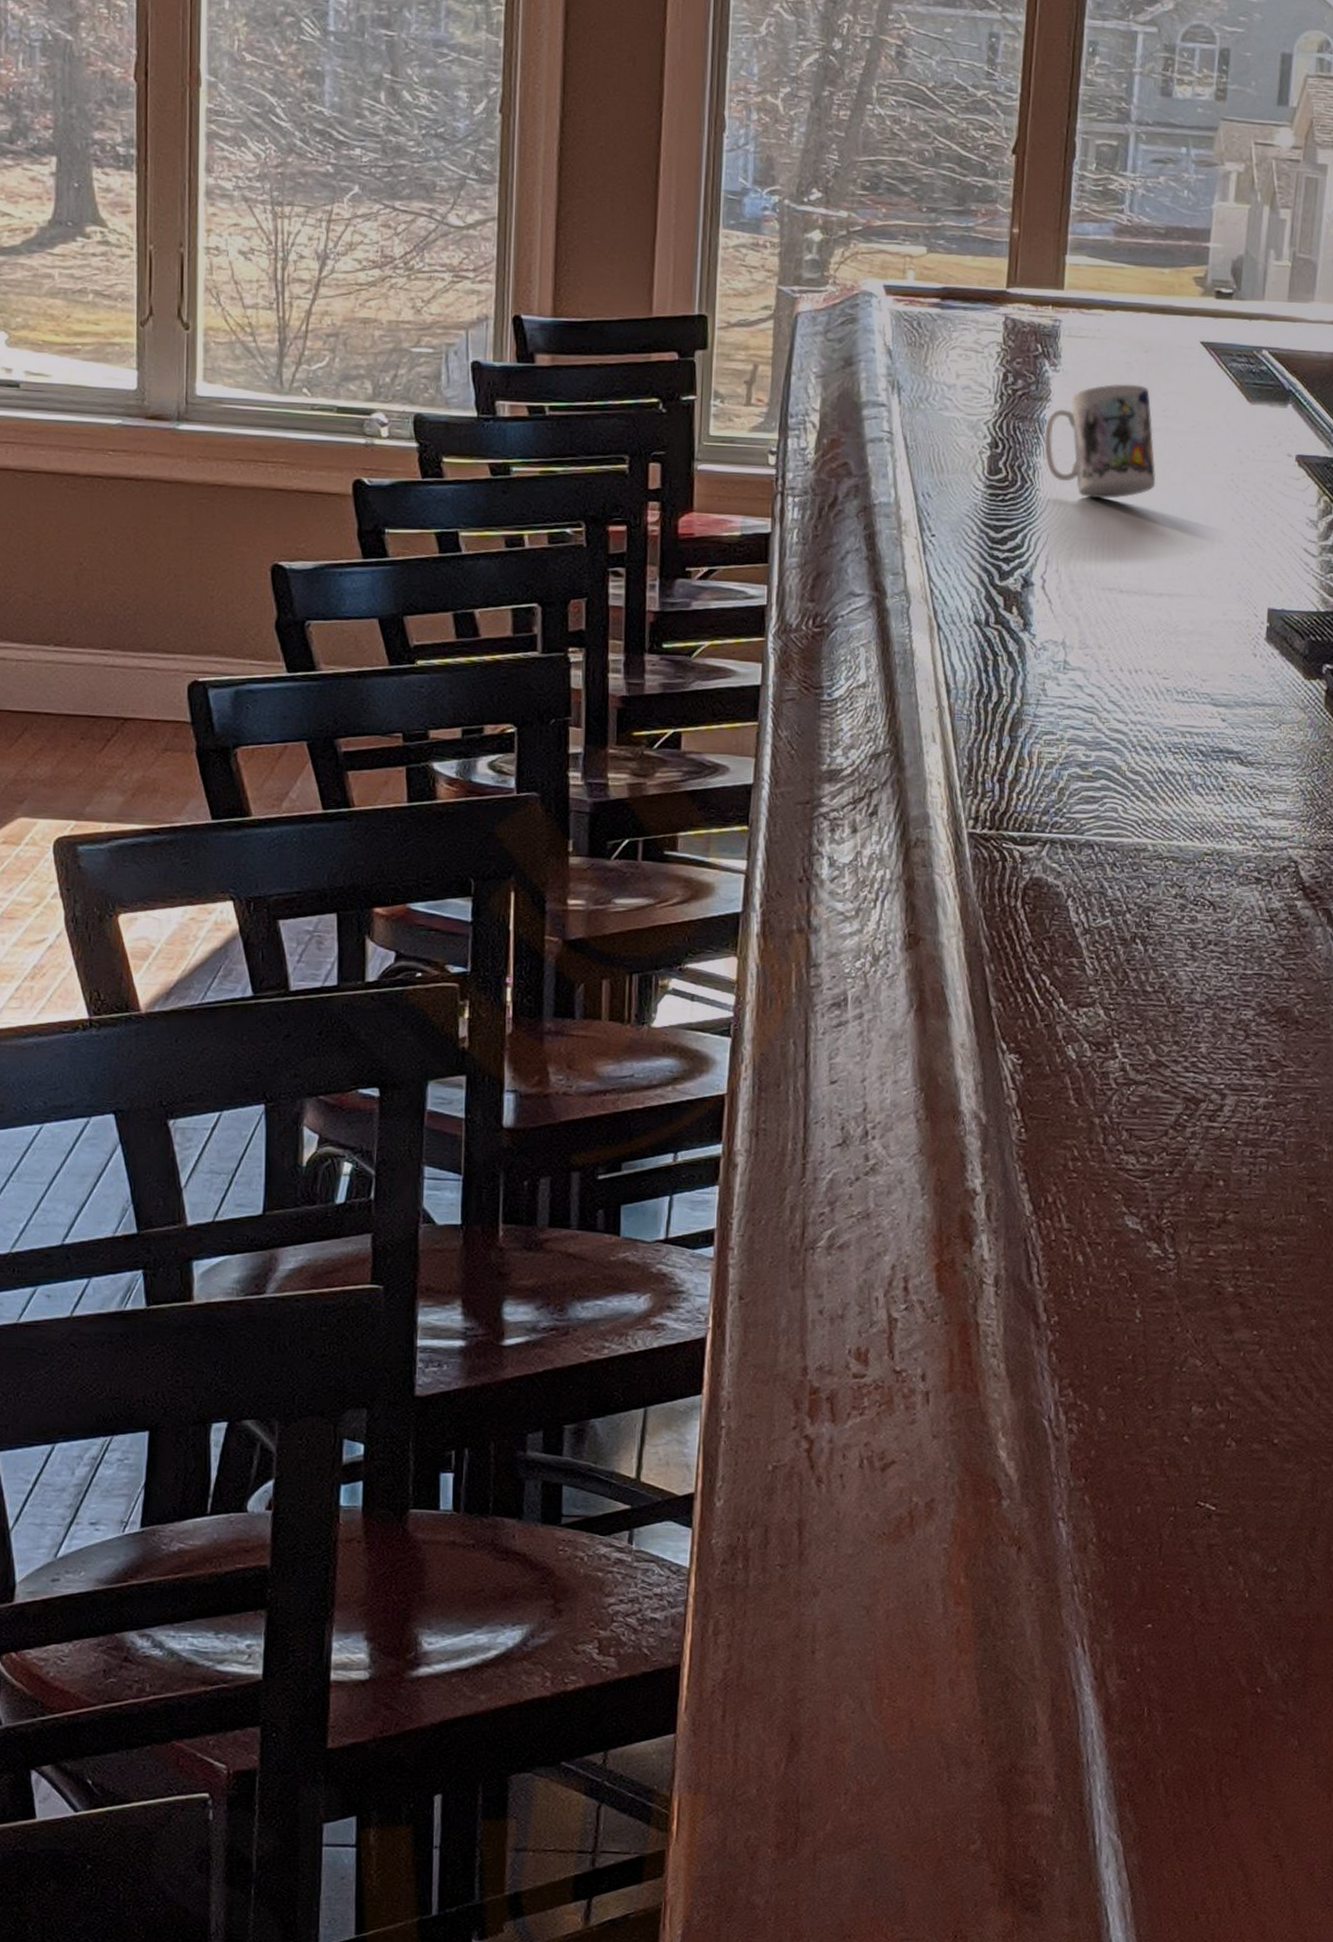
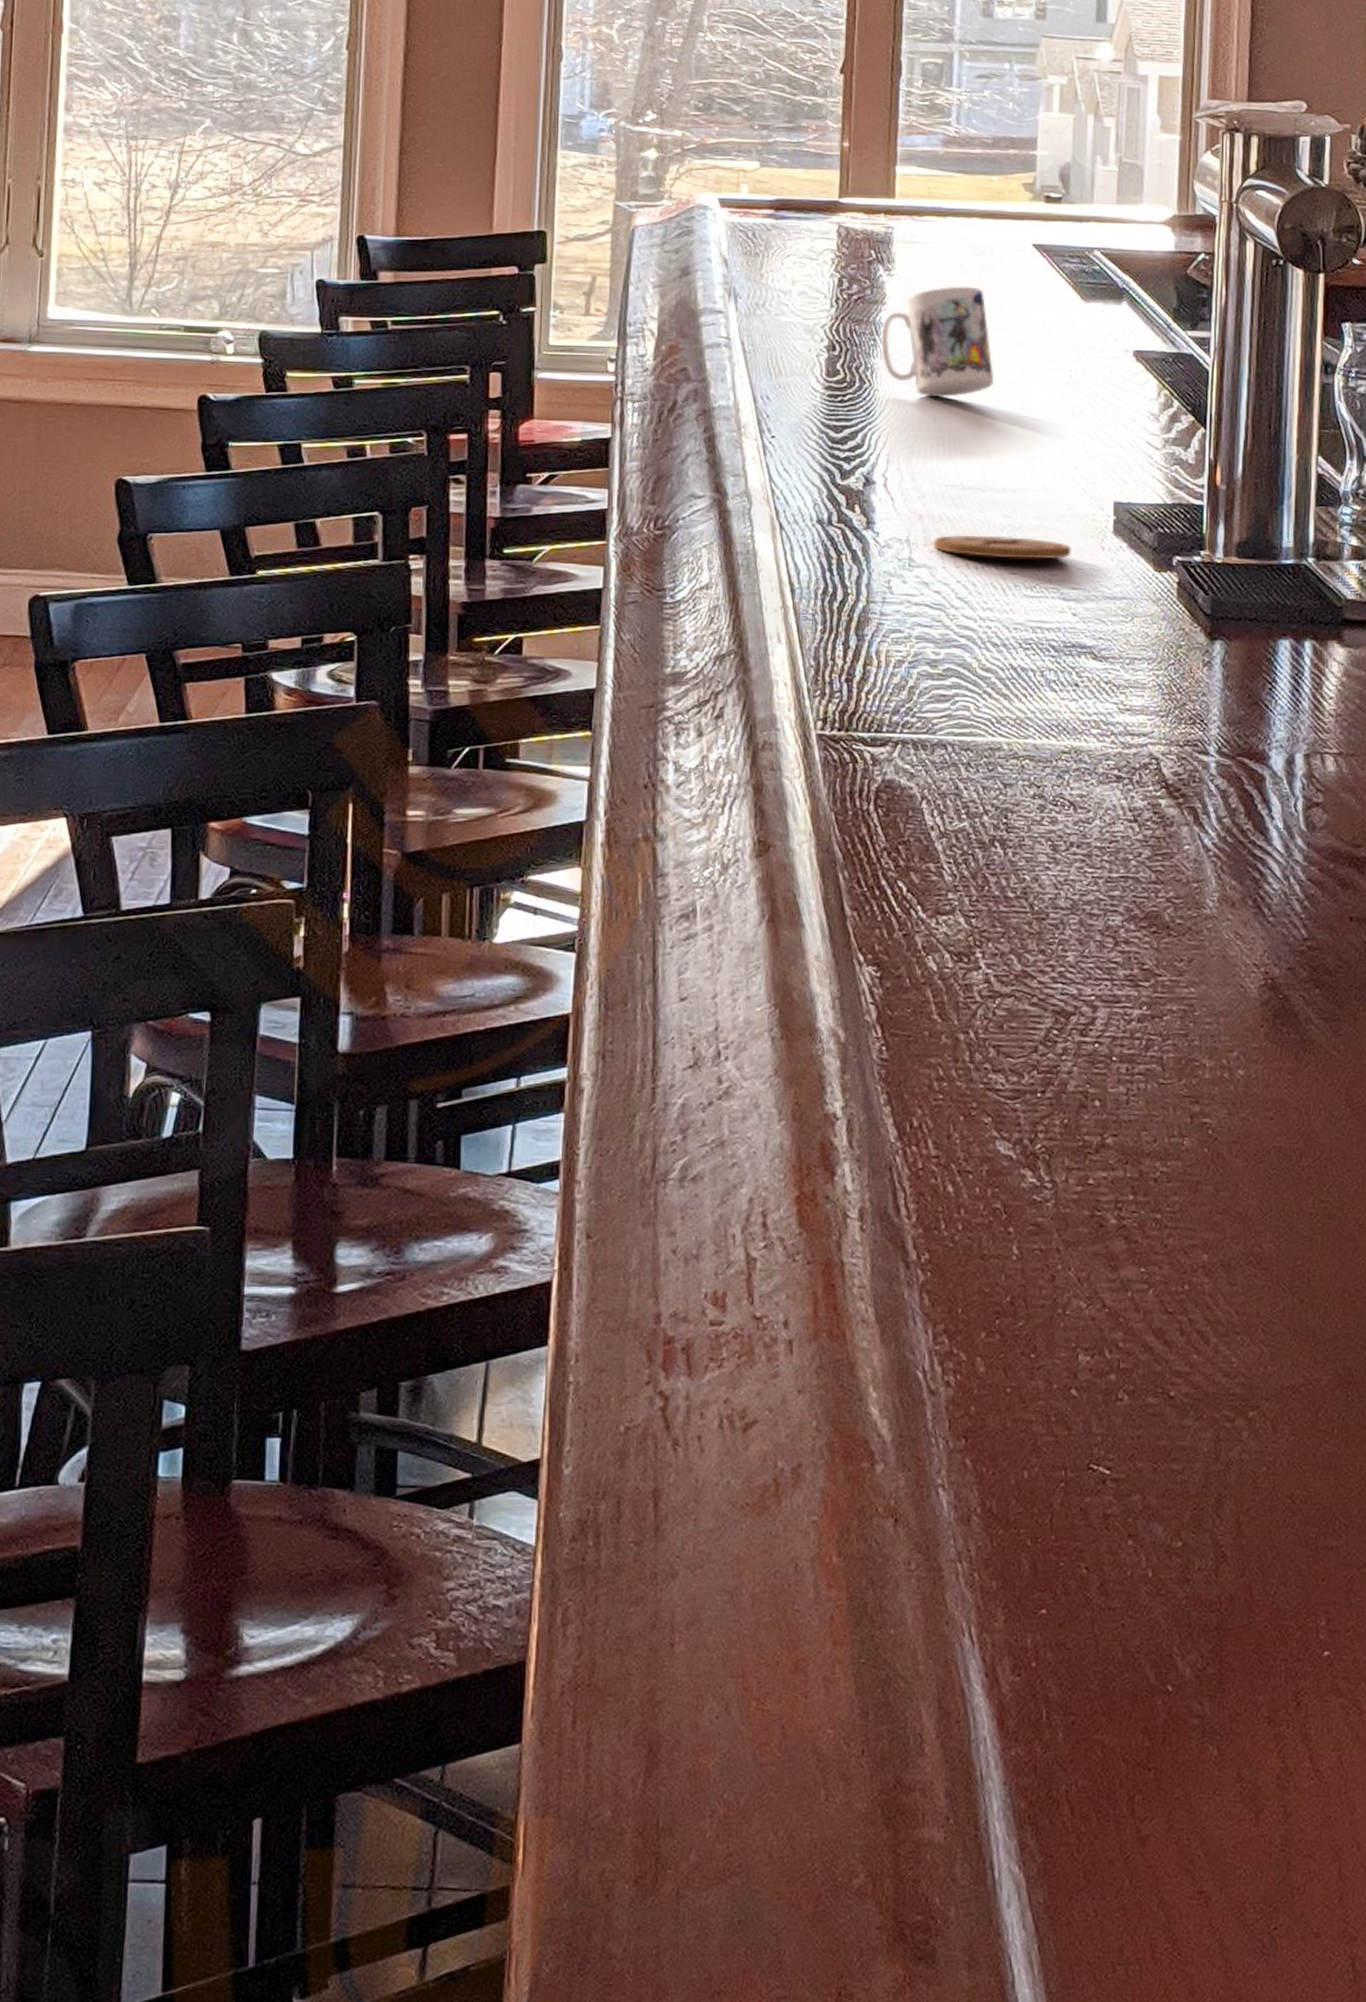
coaster: none [1089,639,1224,666] -> present [934,535,1071,560]

